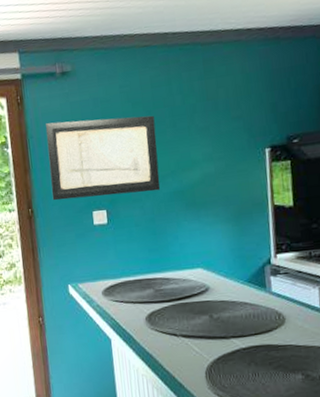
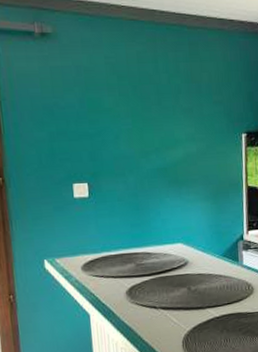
wall art: present [45,115,161,201] -> none [21,86,145,171]

